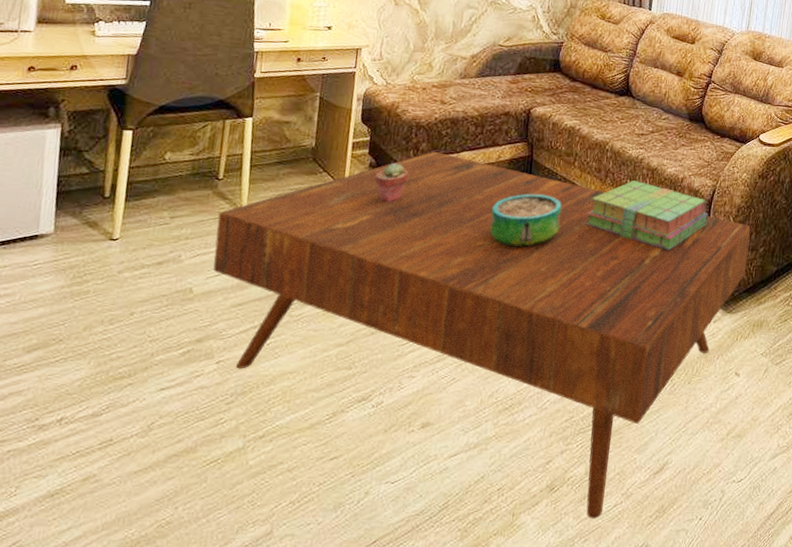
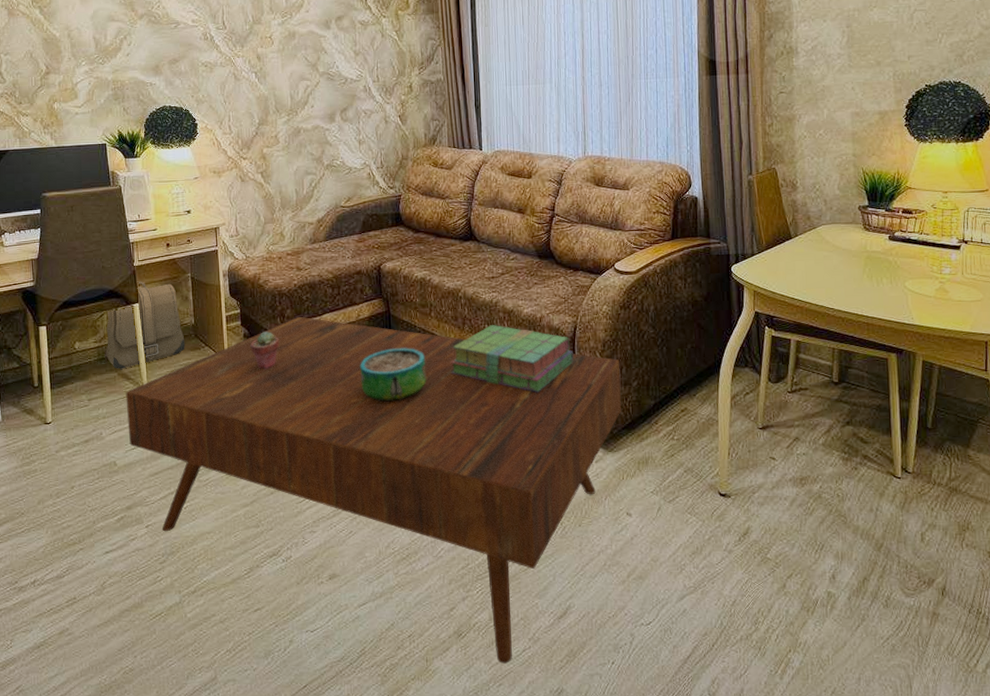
backpack: none [202,94,301,187] -> present [106,281,185,369]

